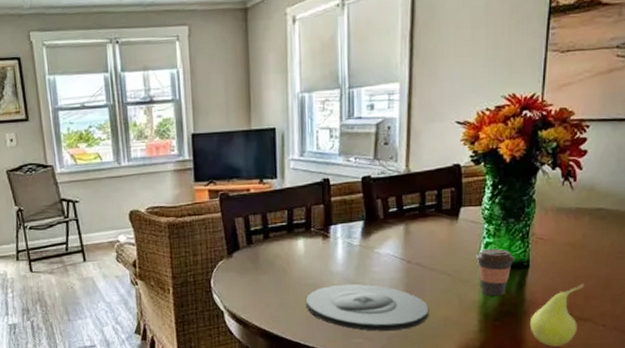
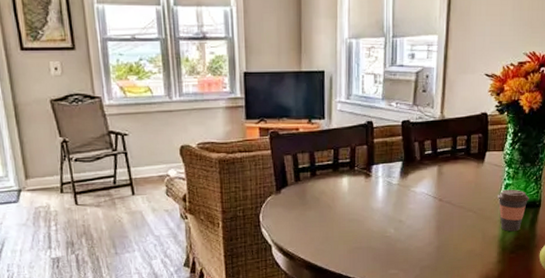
plate: present [305,283,429,331] -> none [348,219,457,263]

